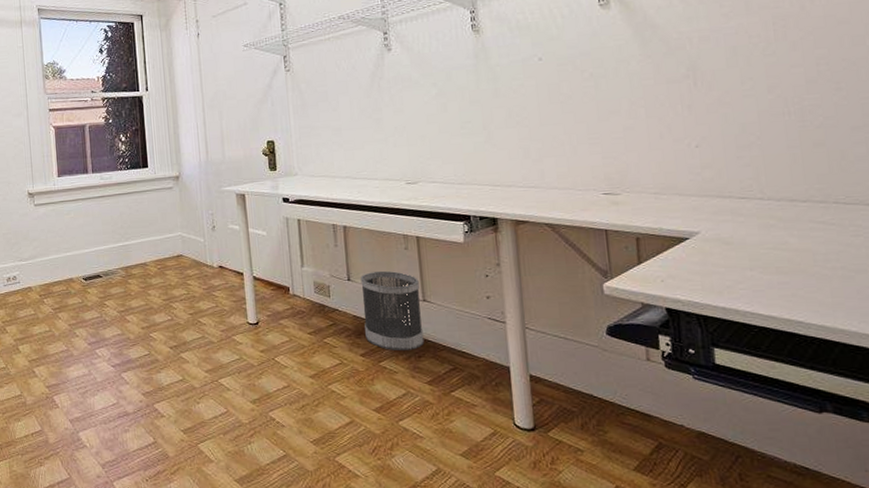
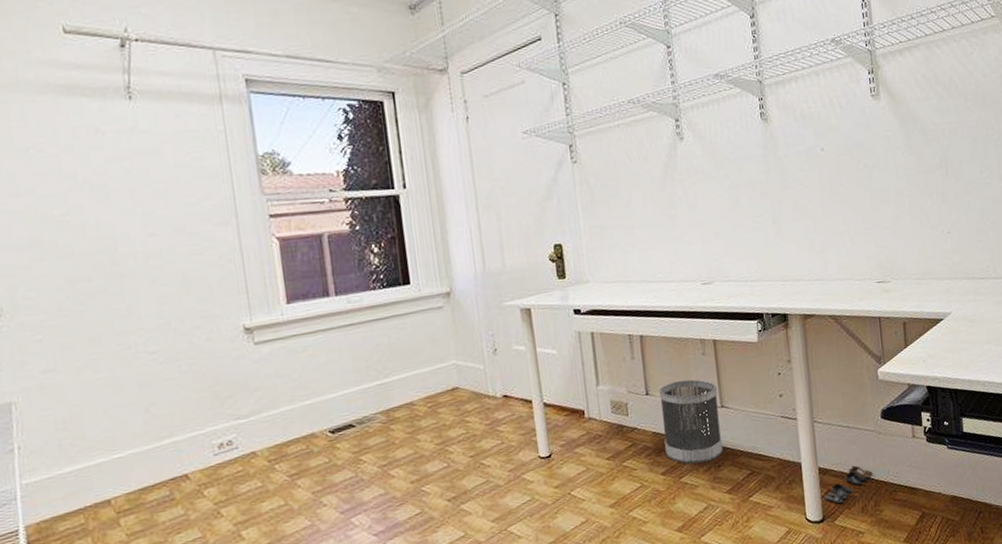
shoe: none [536,379,595,416] -> present [824,465,873,504]

